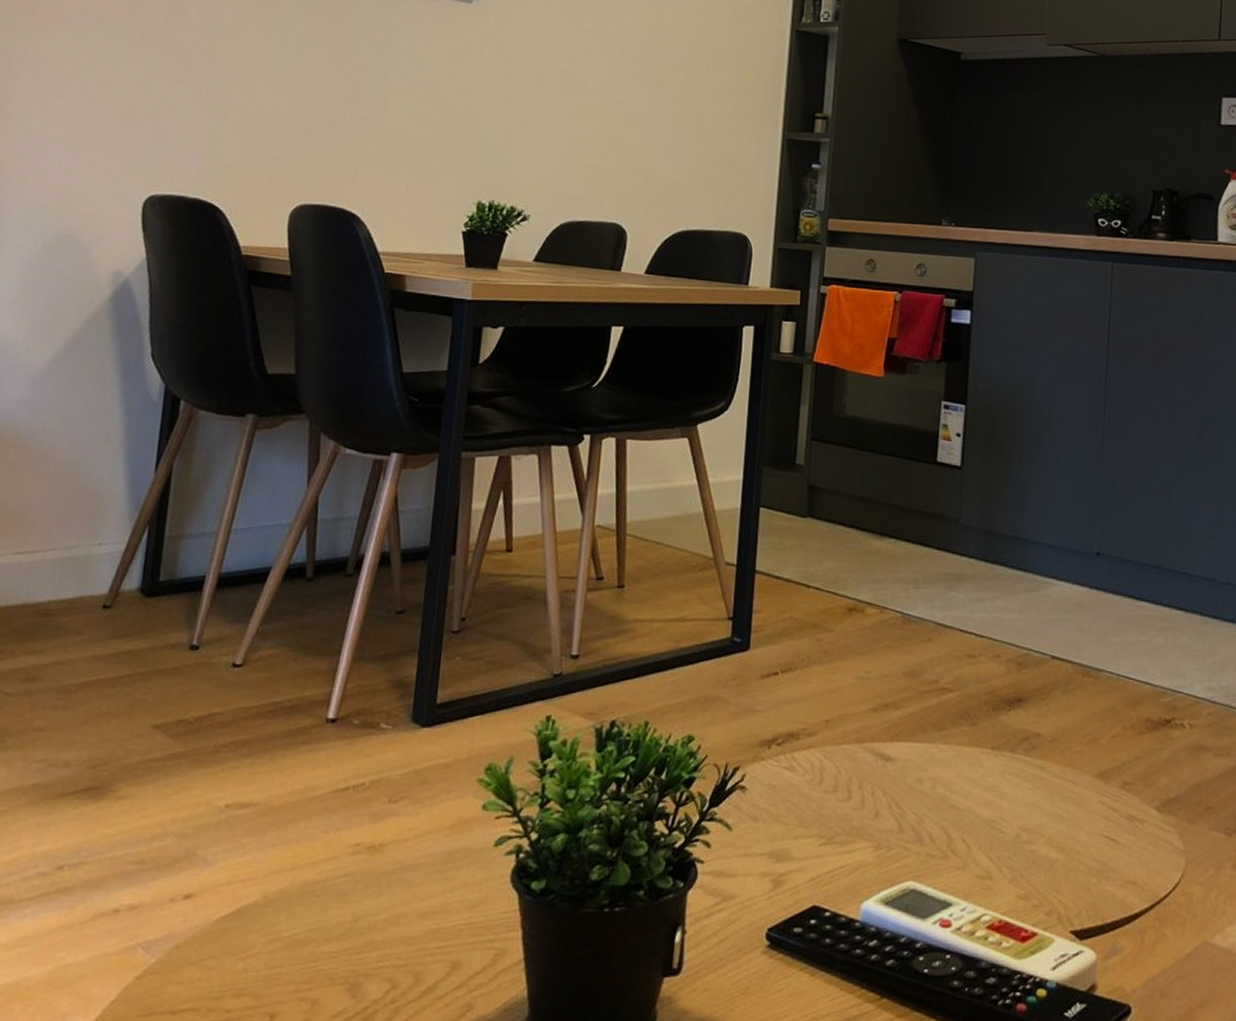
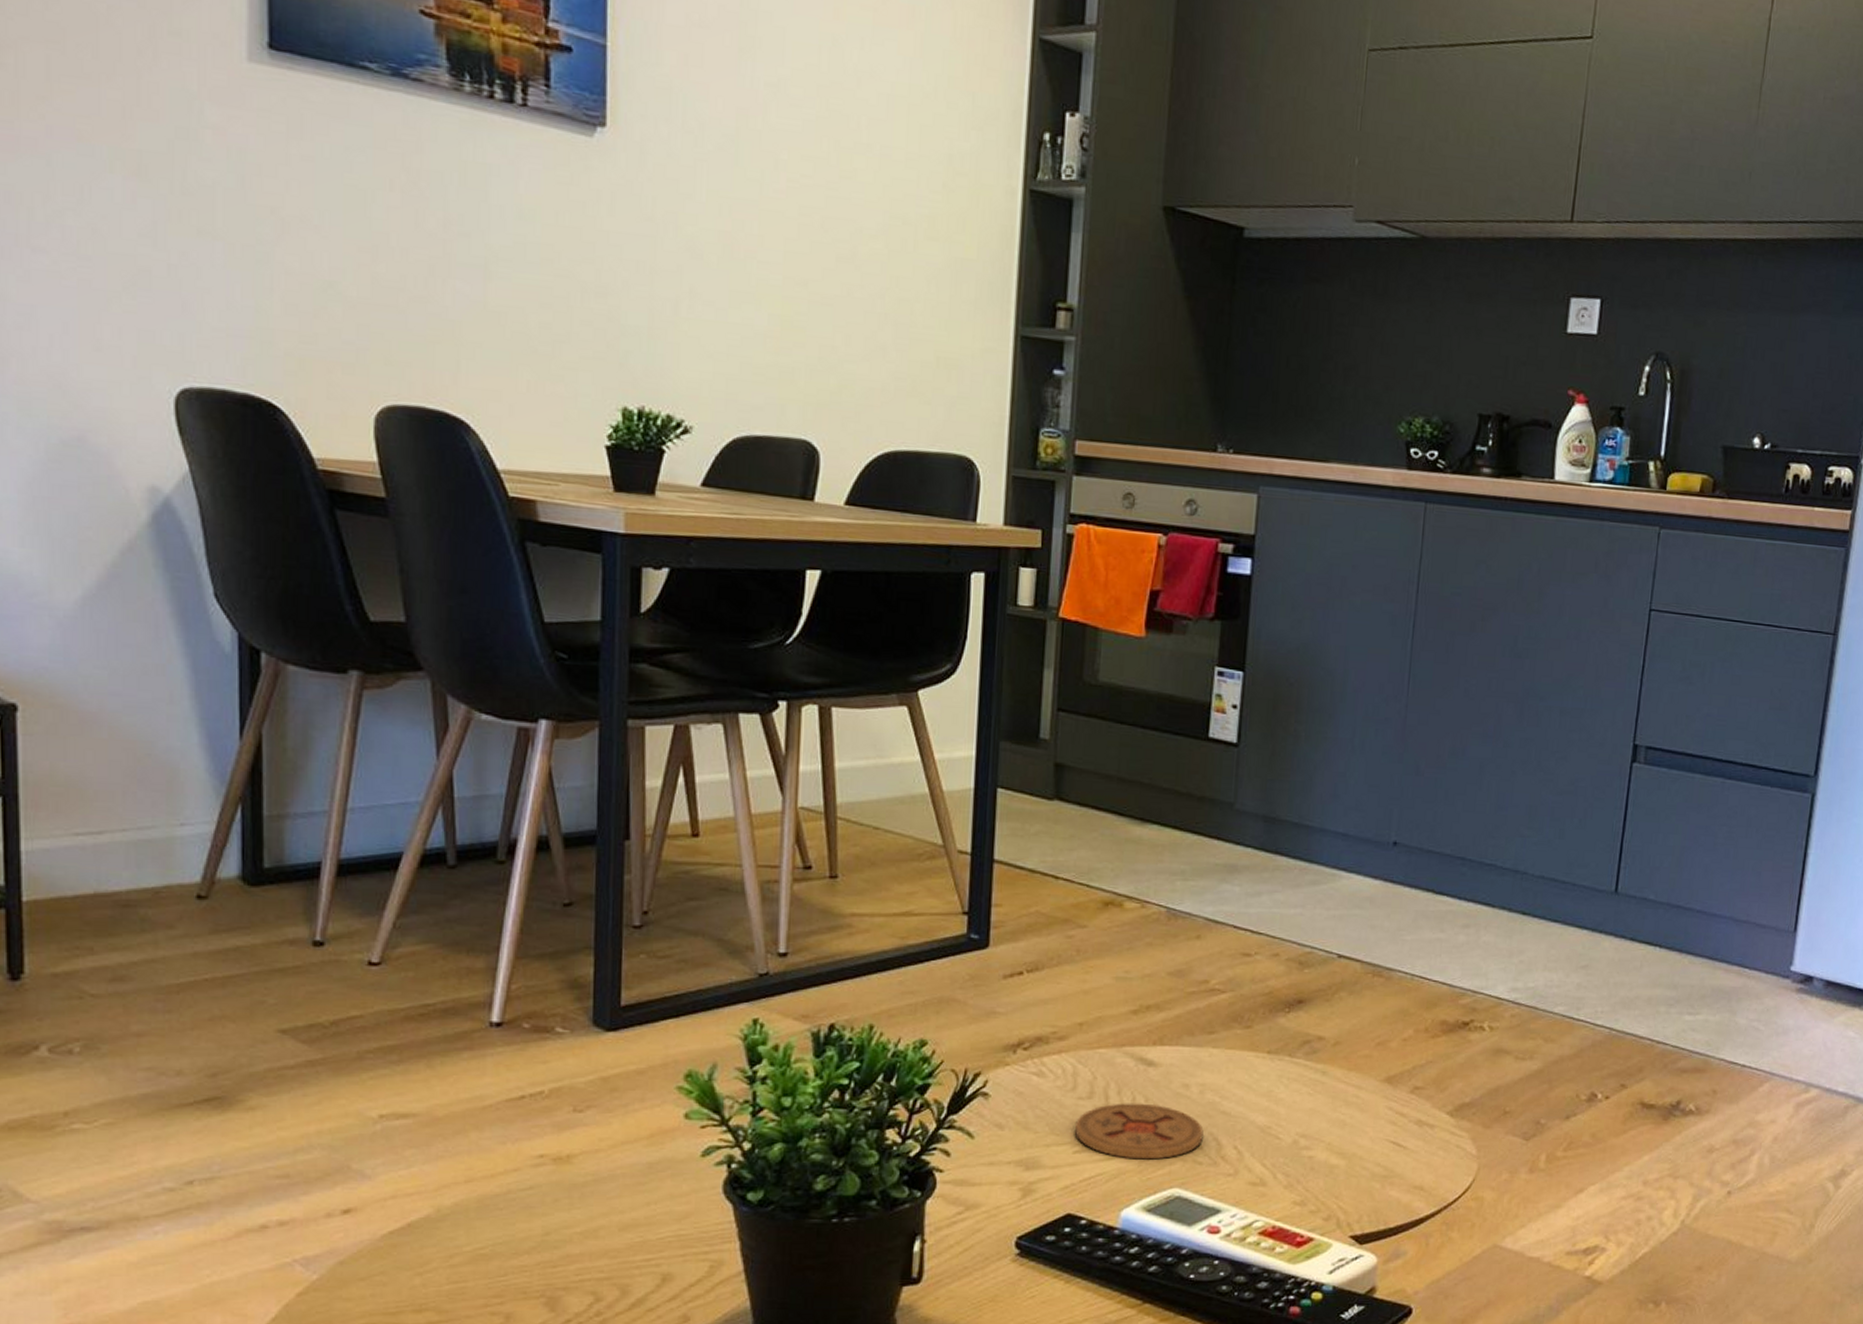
coaster: none [821,796,935,853] -> present [1075,1103,1204,1160]

